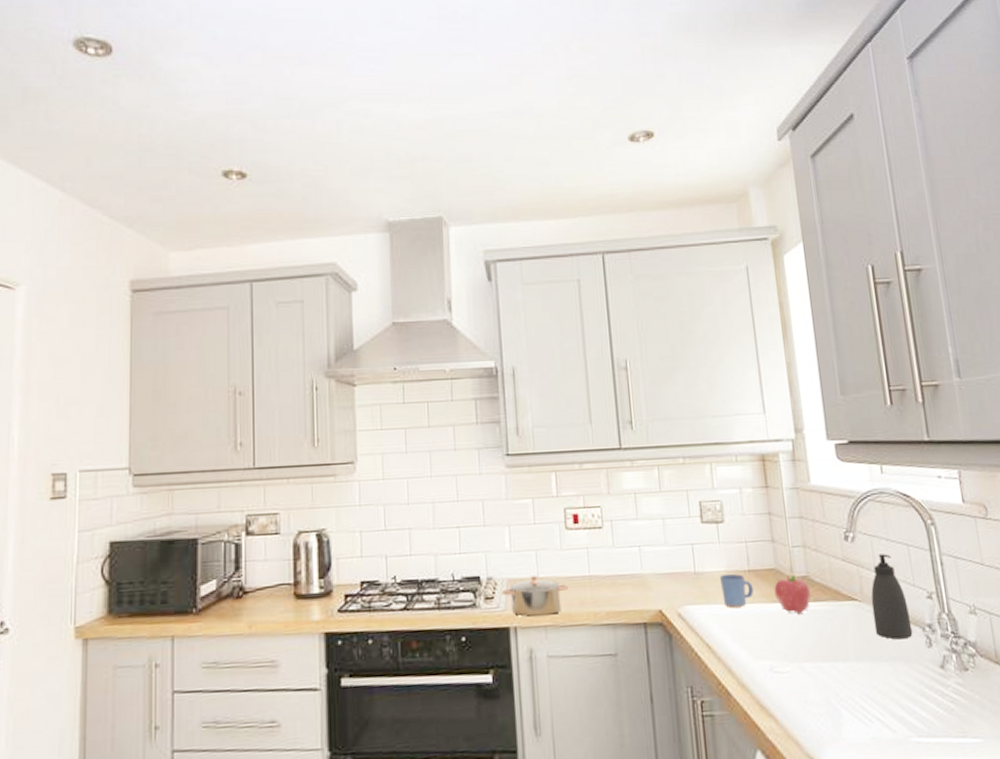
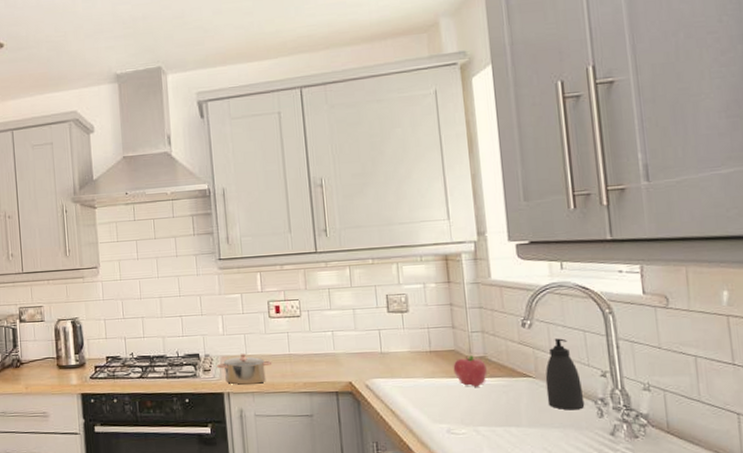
mug: present [719,573,754,608] -> none [403,353,434,382]

